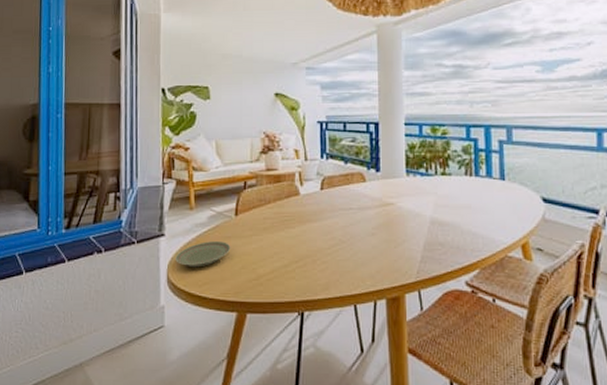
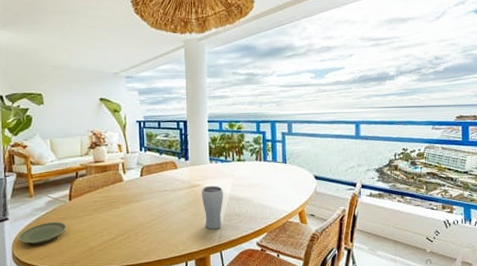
drinking glass: none [395,205,423,261] -> present [201,185,223,230]

